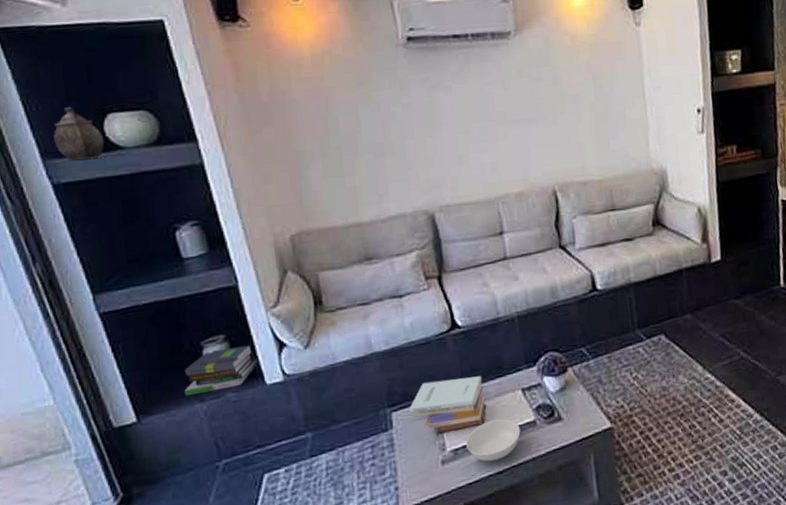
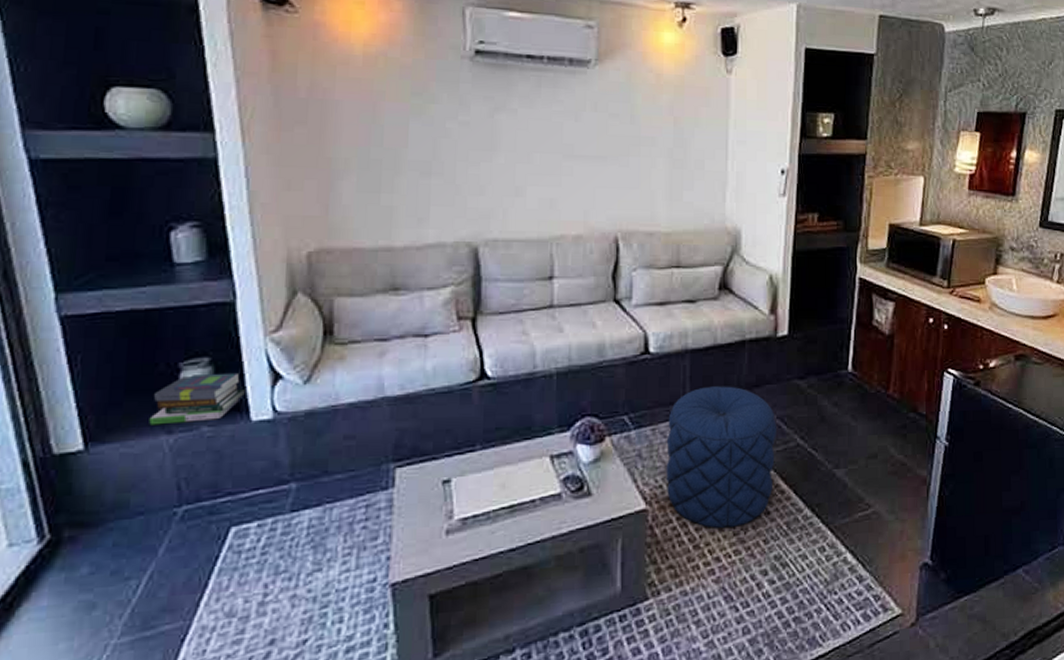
decorative jar: present [54,107,105,161] -> none [40,73,102,136]
books: present [408,376,486,434] -> none [416,436,507,499]
bowl: present [465,418,521,462] -> none [477,487,543,536]
pouf: none [621,311,723,439] -> present [666,386,776,528]

